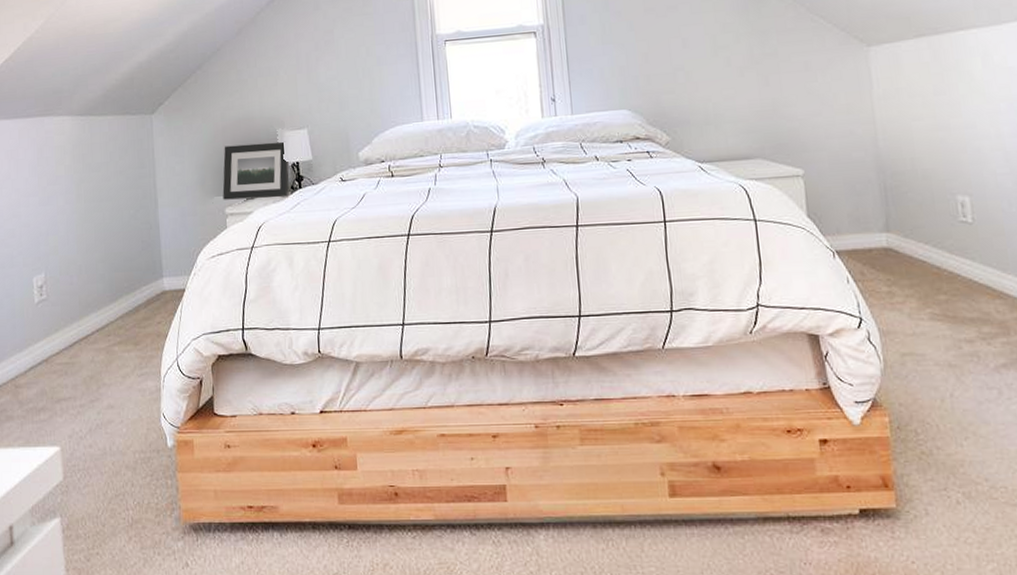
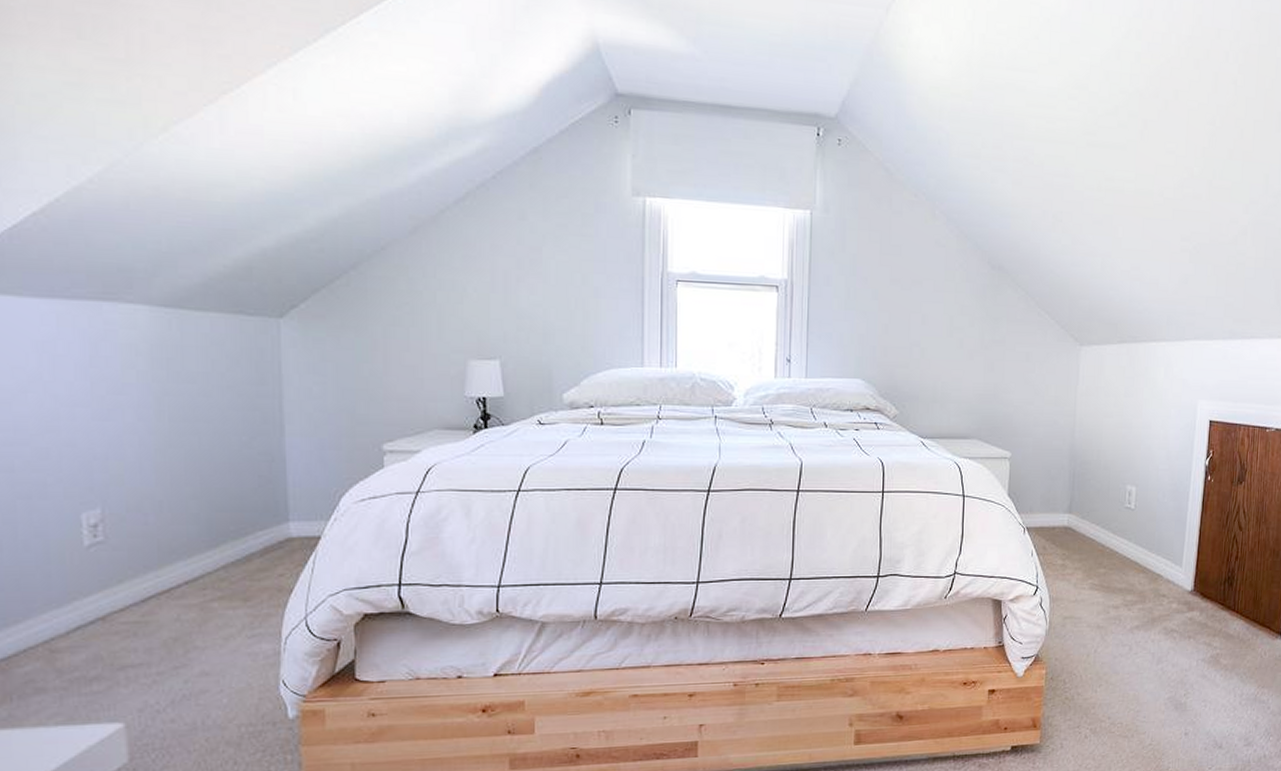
picture frame: present [222,141,290,200] -> none [380,369,474,437]

